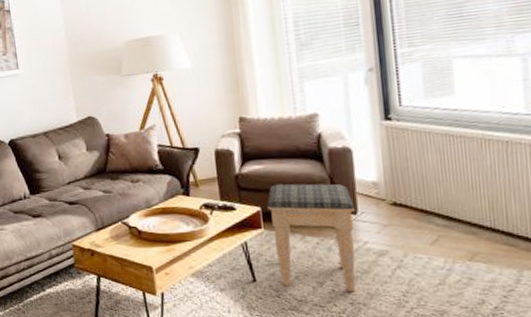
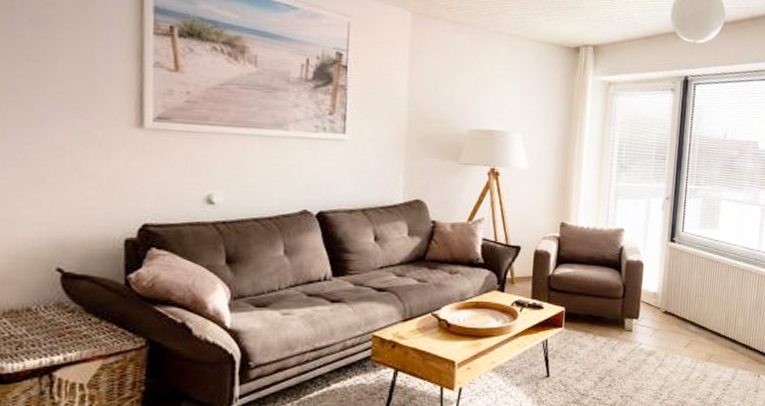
footstool: present [267,183,357,293] -> none [570,287,638,387]

